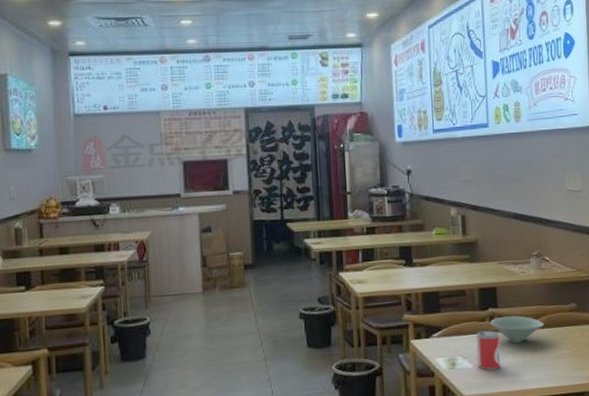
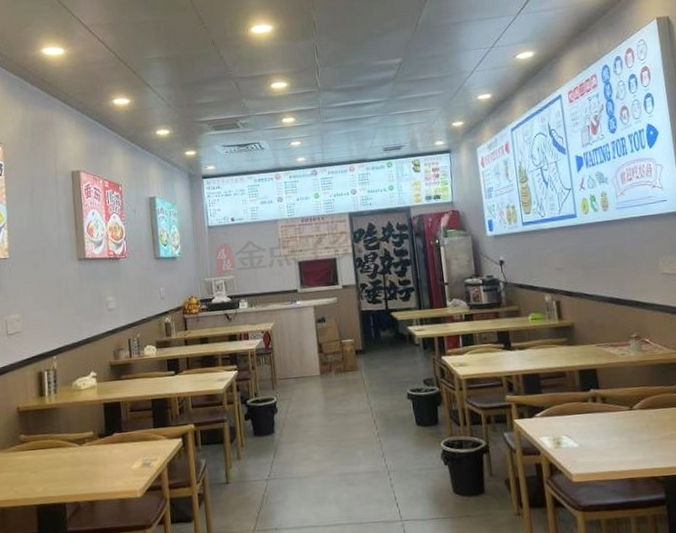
beer can: present [476,329,500,371] -> none [579,410,607,450]
bowl: present [490,315,545,343] -> none [592,396,650,423]

